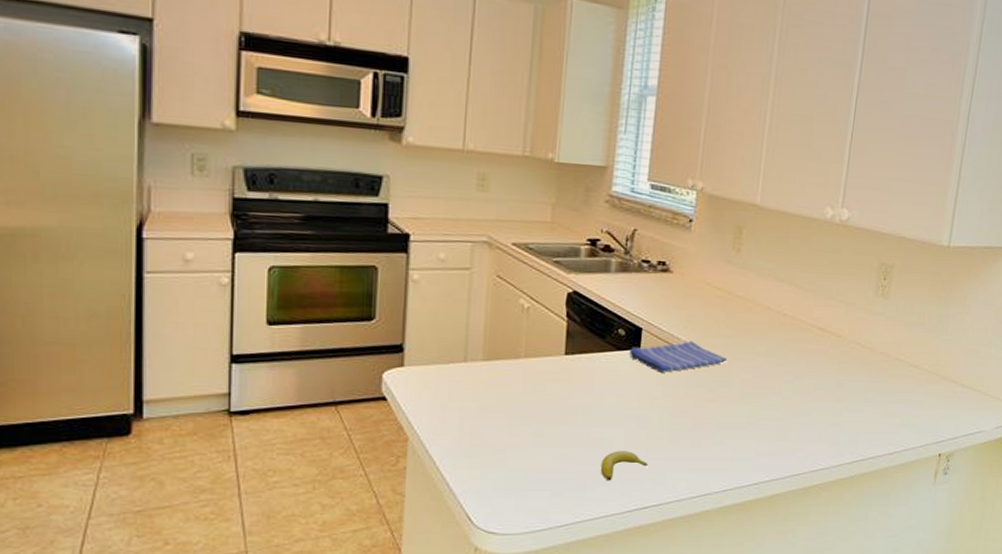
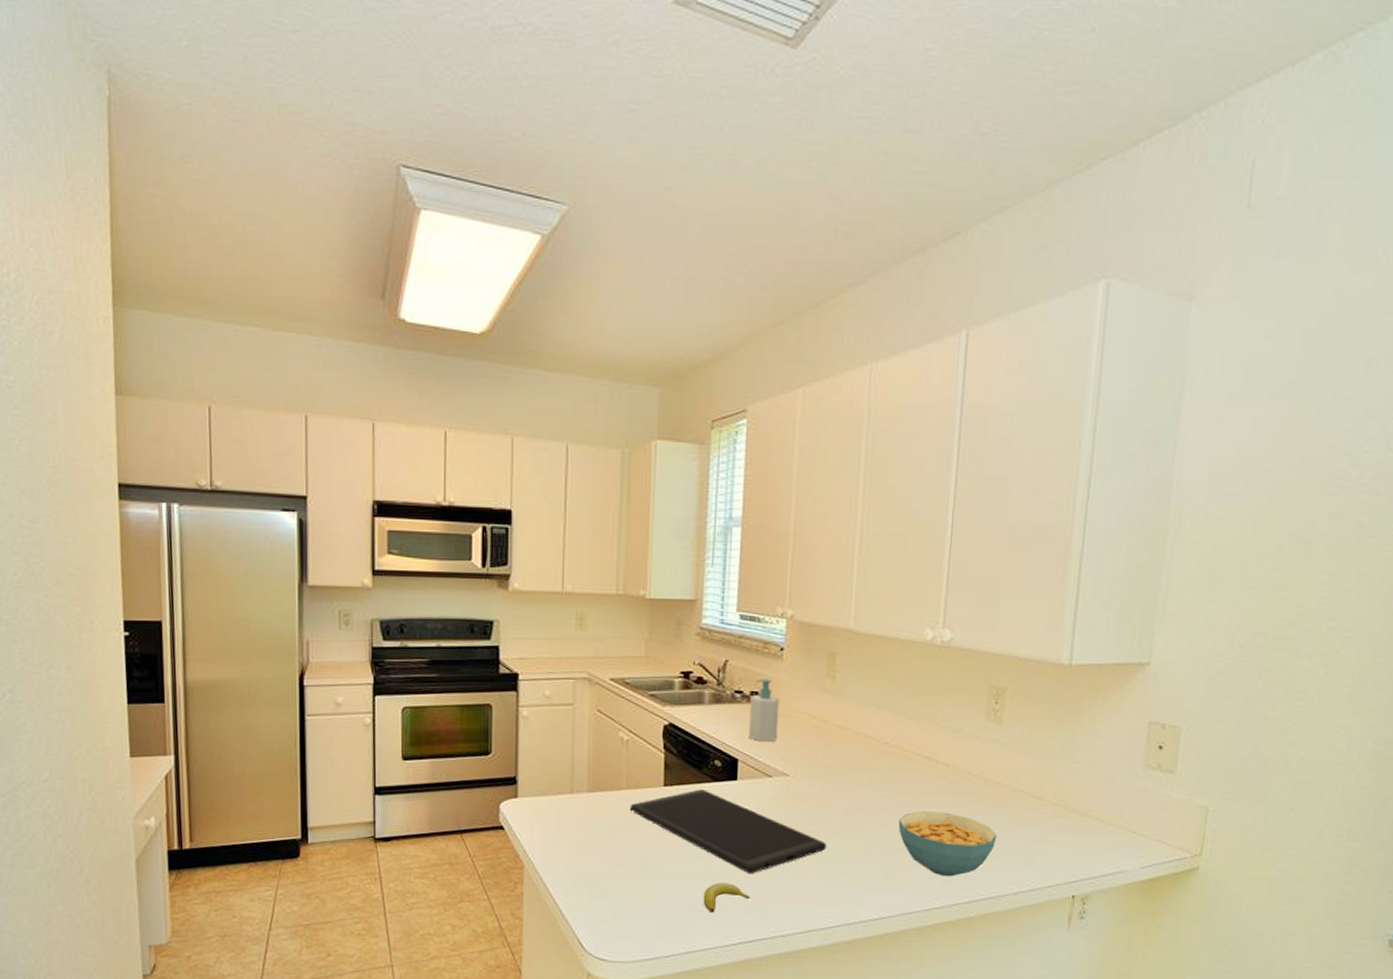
cutting board: none [527,358,725,442] -> present [629,789,827,874]
dish towel: present [630,341,727,373] -> none [727,771,826,804]
soap bottle: none [654,249,686,311] -> present [749,679,780,742]
cereal bowl: none [792,379,879,440] -> present [898,811,997,877]

